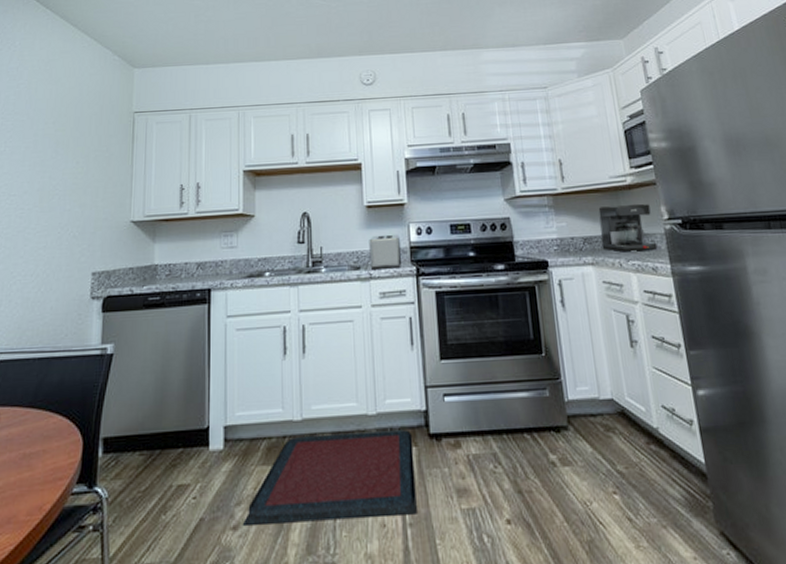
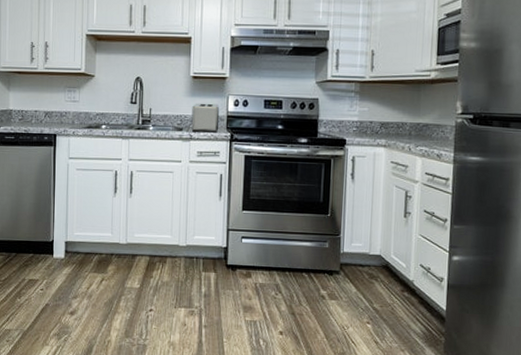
doormat: present [242,430,417,525] -> none [77,255,213,320]
coffee maker: present [598,204,658,252] -> none [396,97,447,140]

